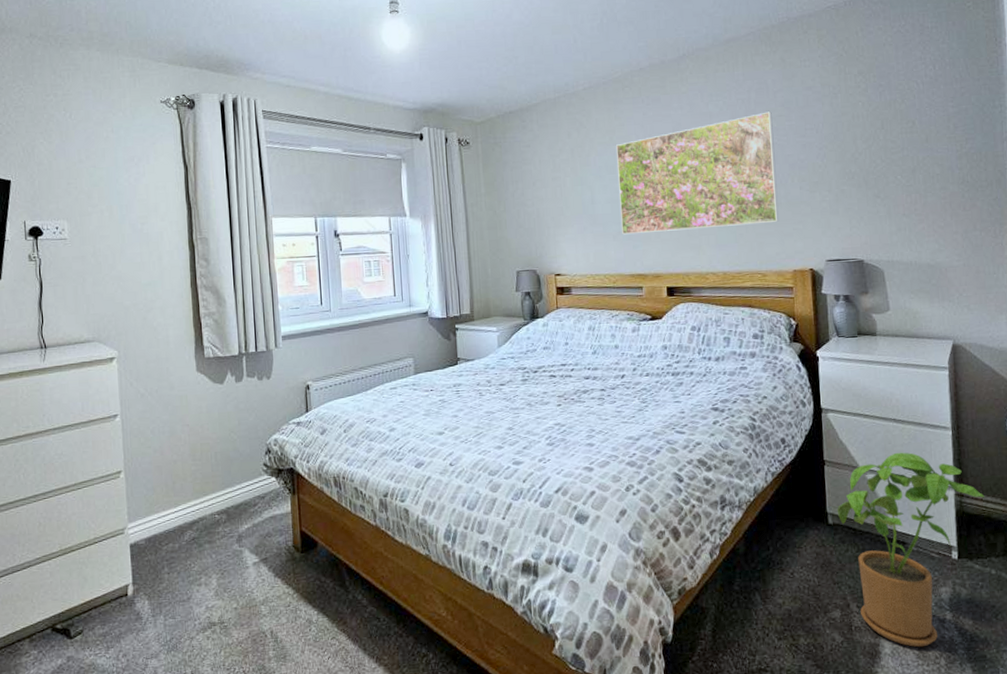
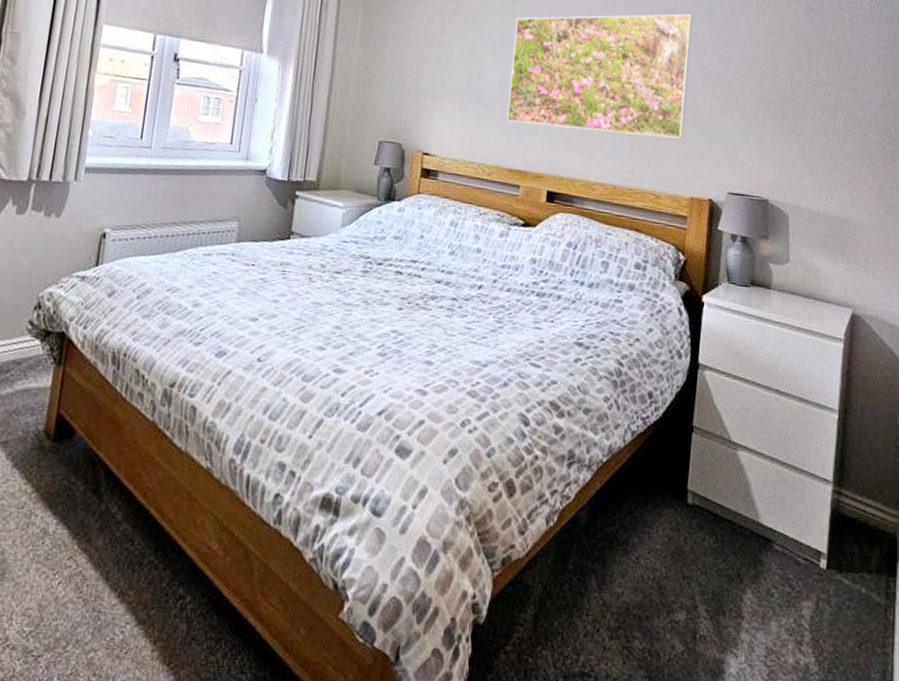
house plant: present [837,452,985,647] -> none [699,430,865,671]

